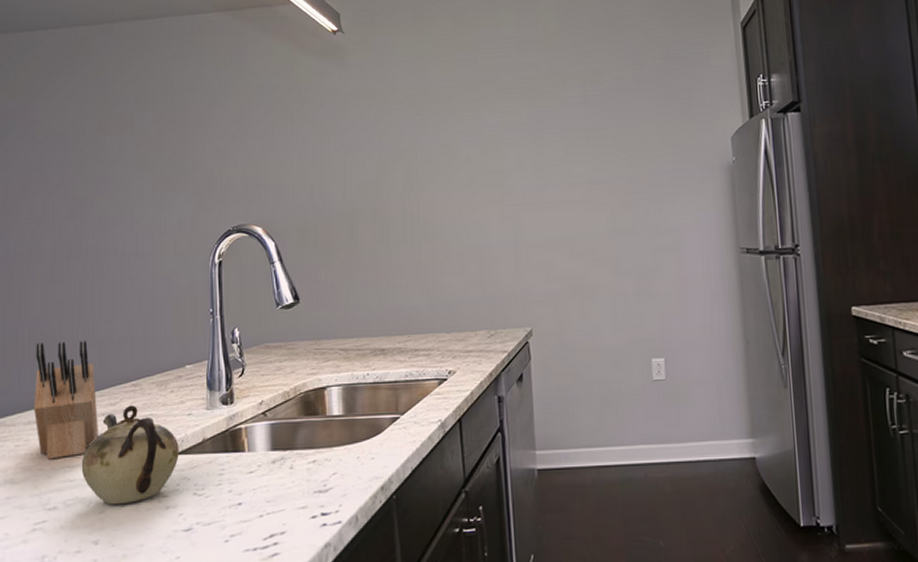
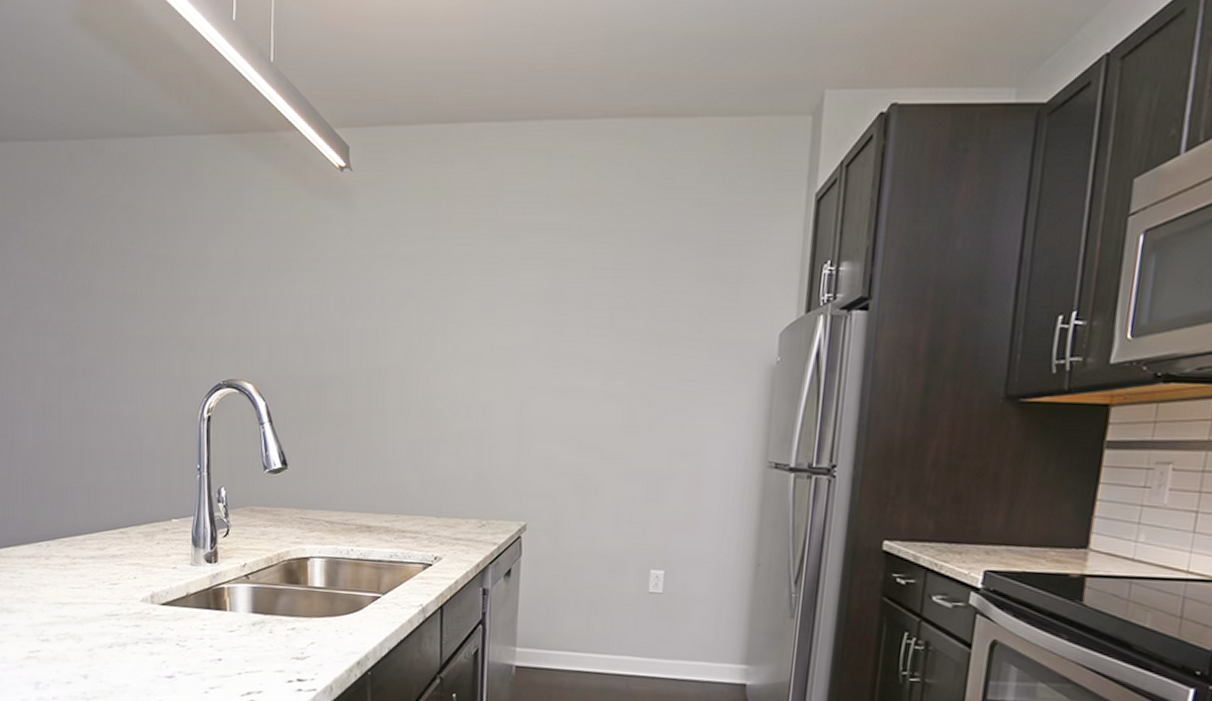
knife block: present [34,341,98,460] -> none [28,480,88,595]
teapot: present [81,405,179,505] -> none [72,551,164,645]

